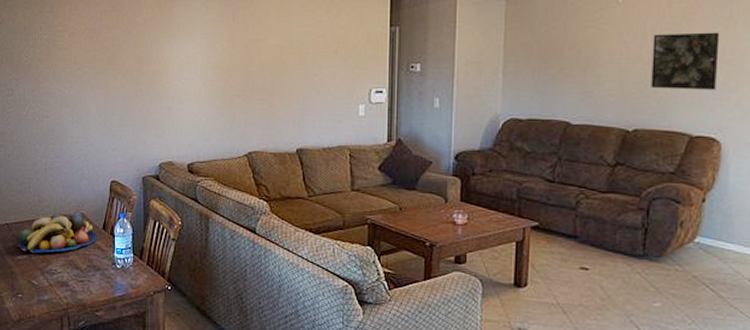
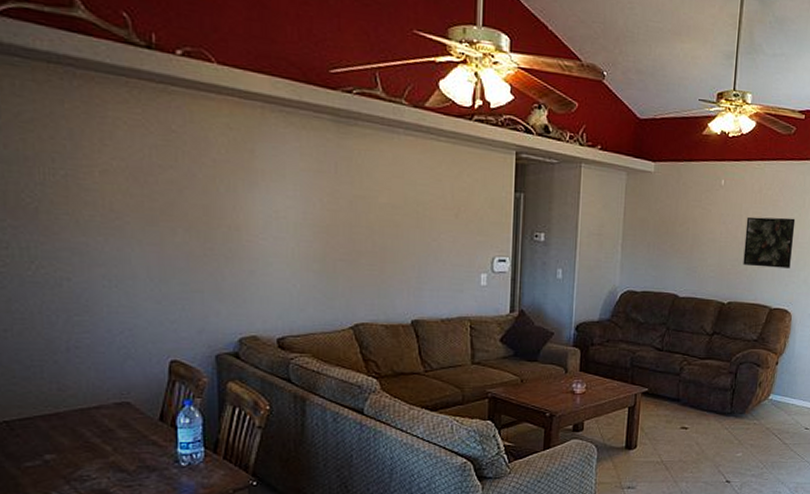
fruit bowl: present [17,211,97,254] -> none [24,400,151,458]

